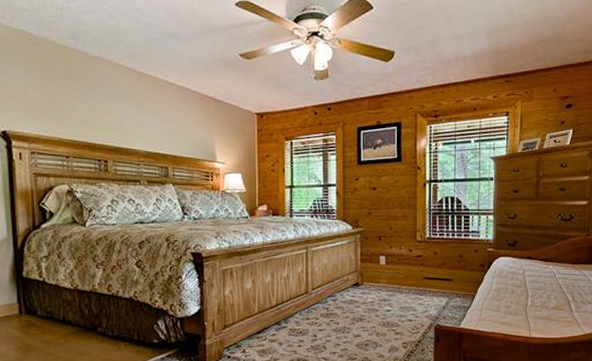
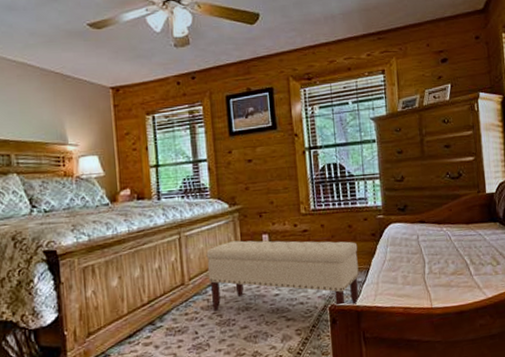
bench: none [329,259,466,327] -> present [206,240,359,311]

